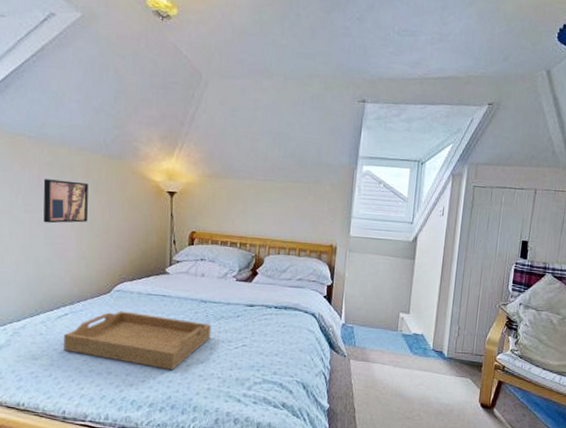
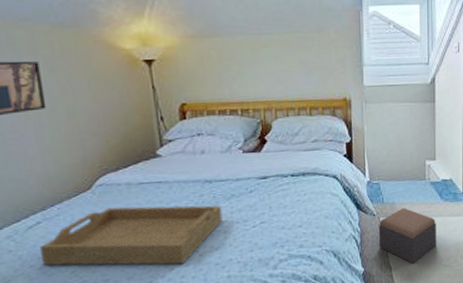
footstool: none [346,354,403,410] -> present [379,207,436,264]

